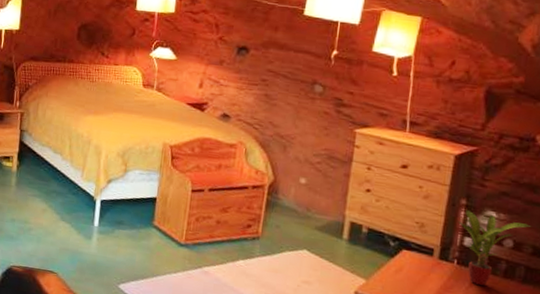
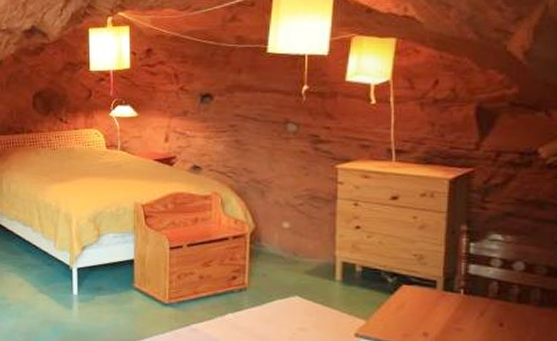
potted plant: present [457,209,532,286] -> none [459,235,544,314]

